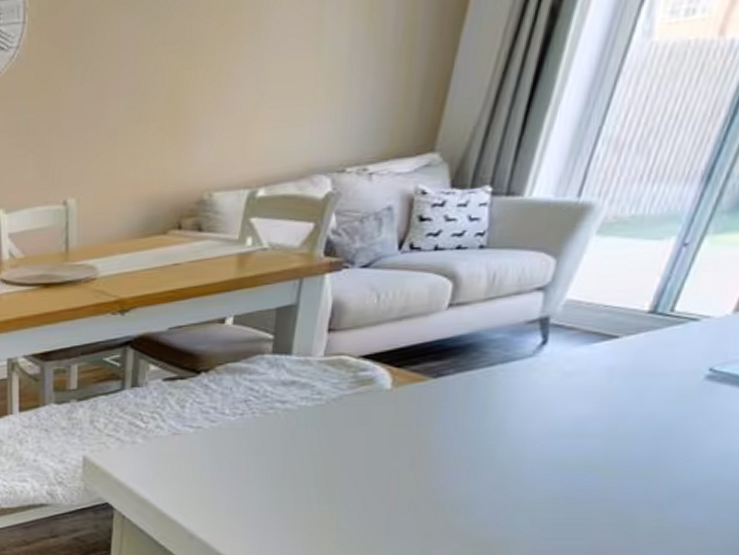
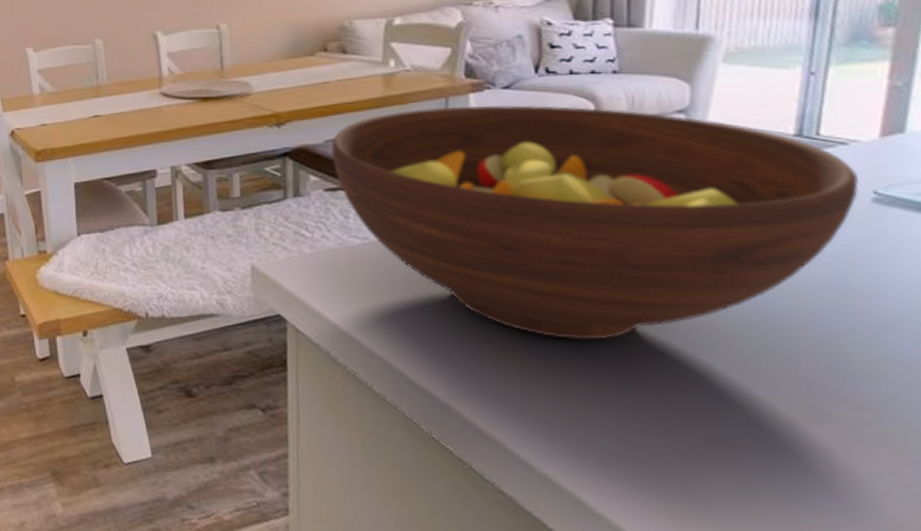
fruit bowl: none [174,285,699,519] -> present [331,104,859,341]

